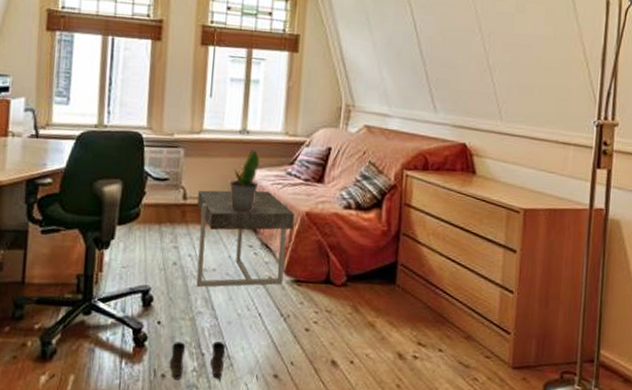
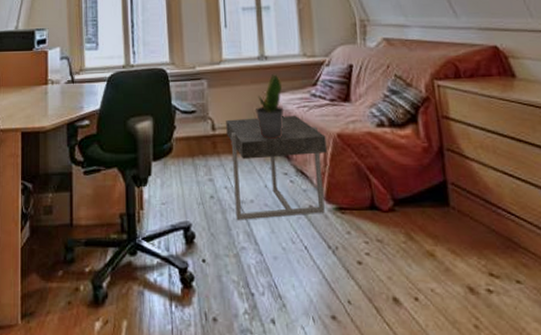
boots: present [169,342,226,379] -> none [219,280,276,323]

